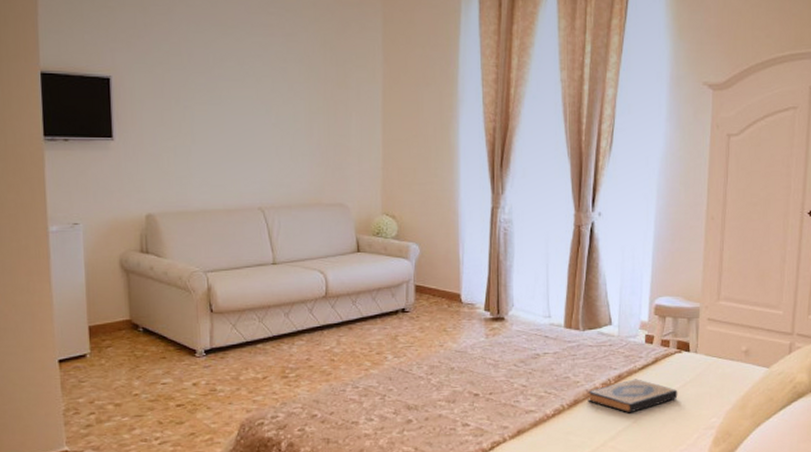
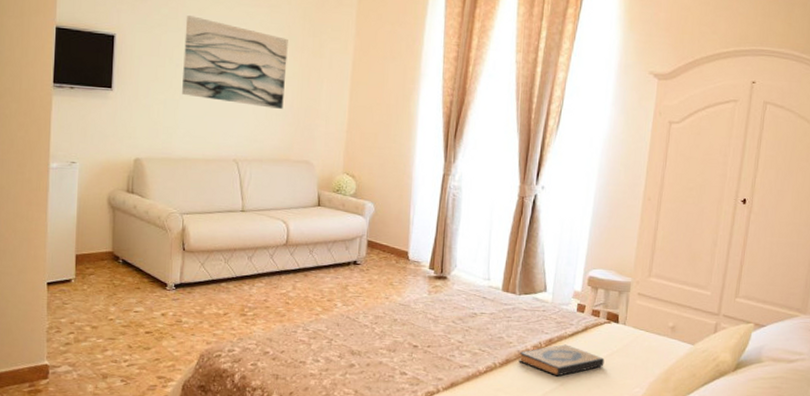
wall art: none [190,51,310,148] -> present [182,15,288,109]

